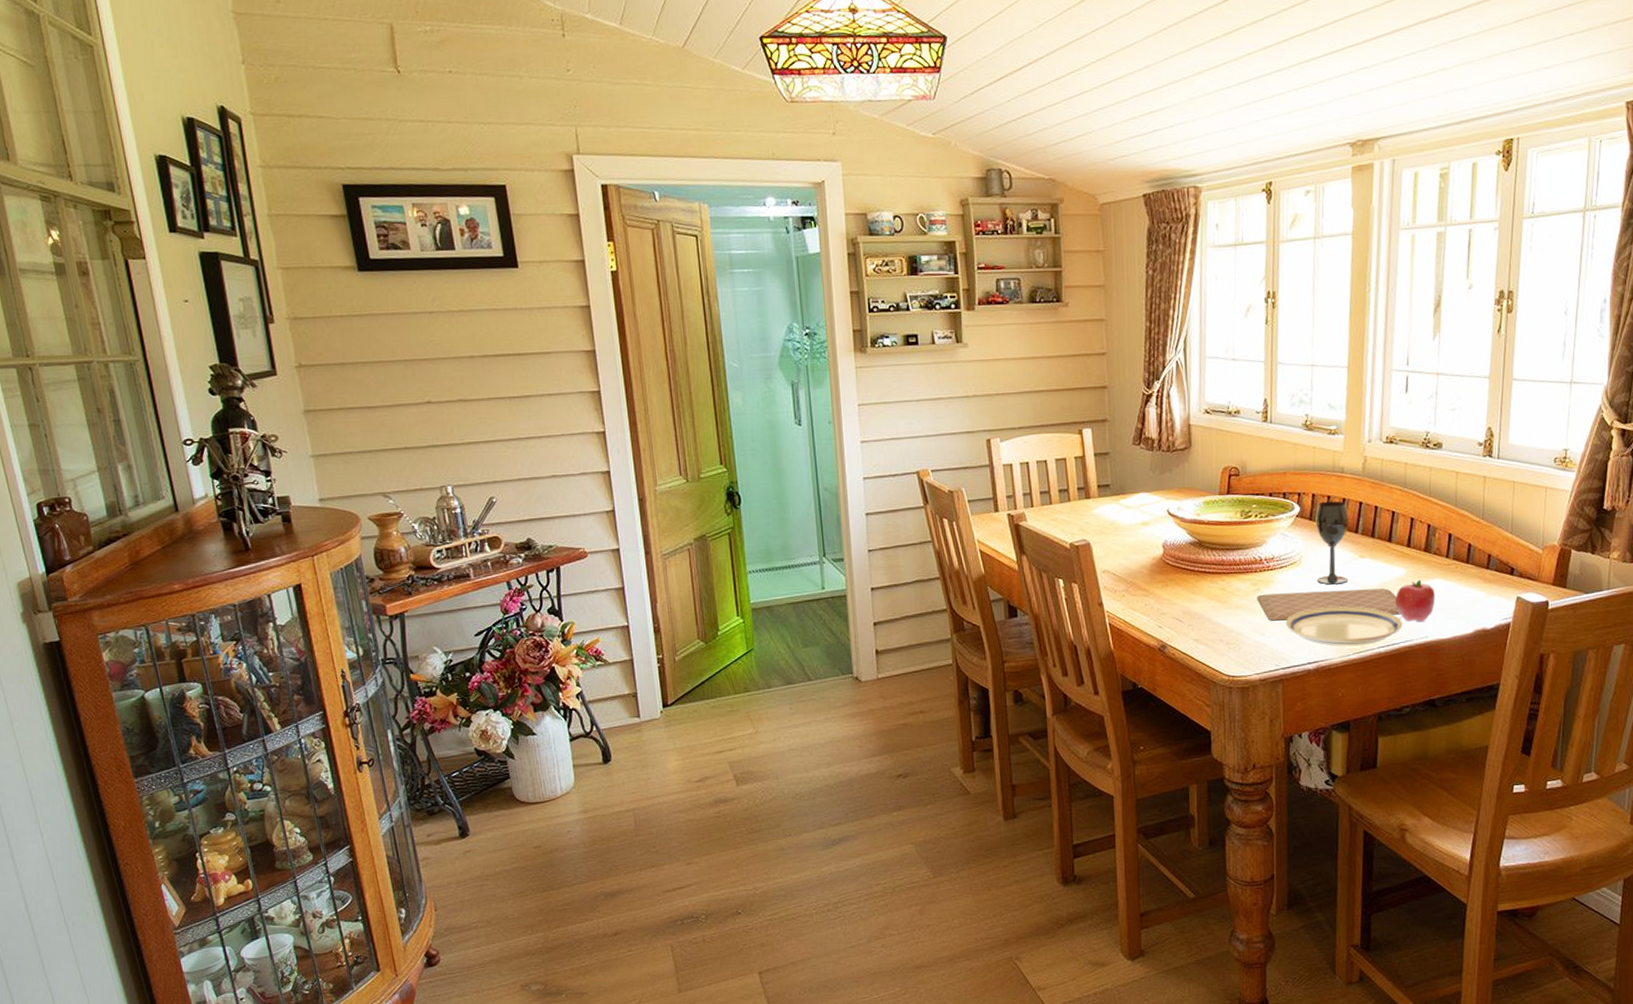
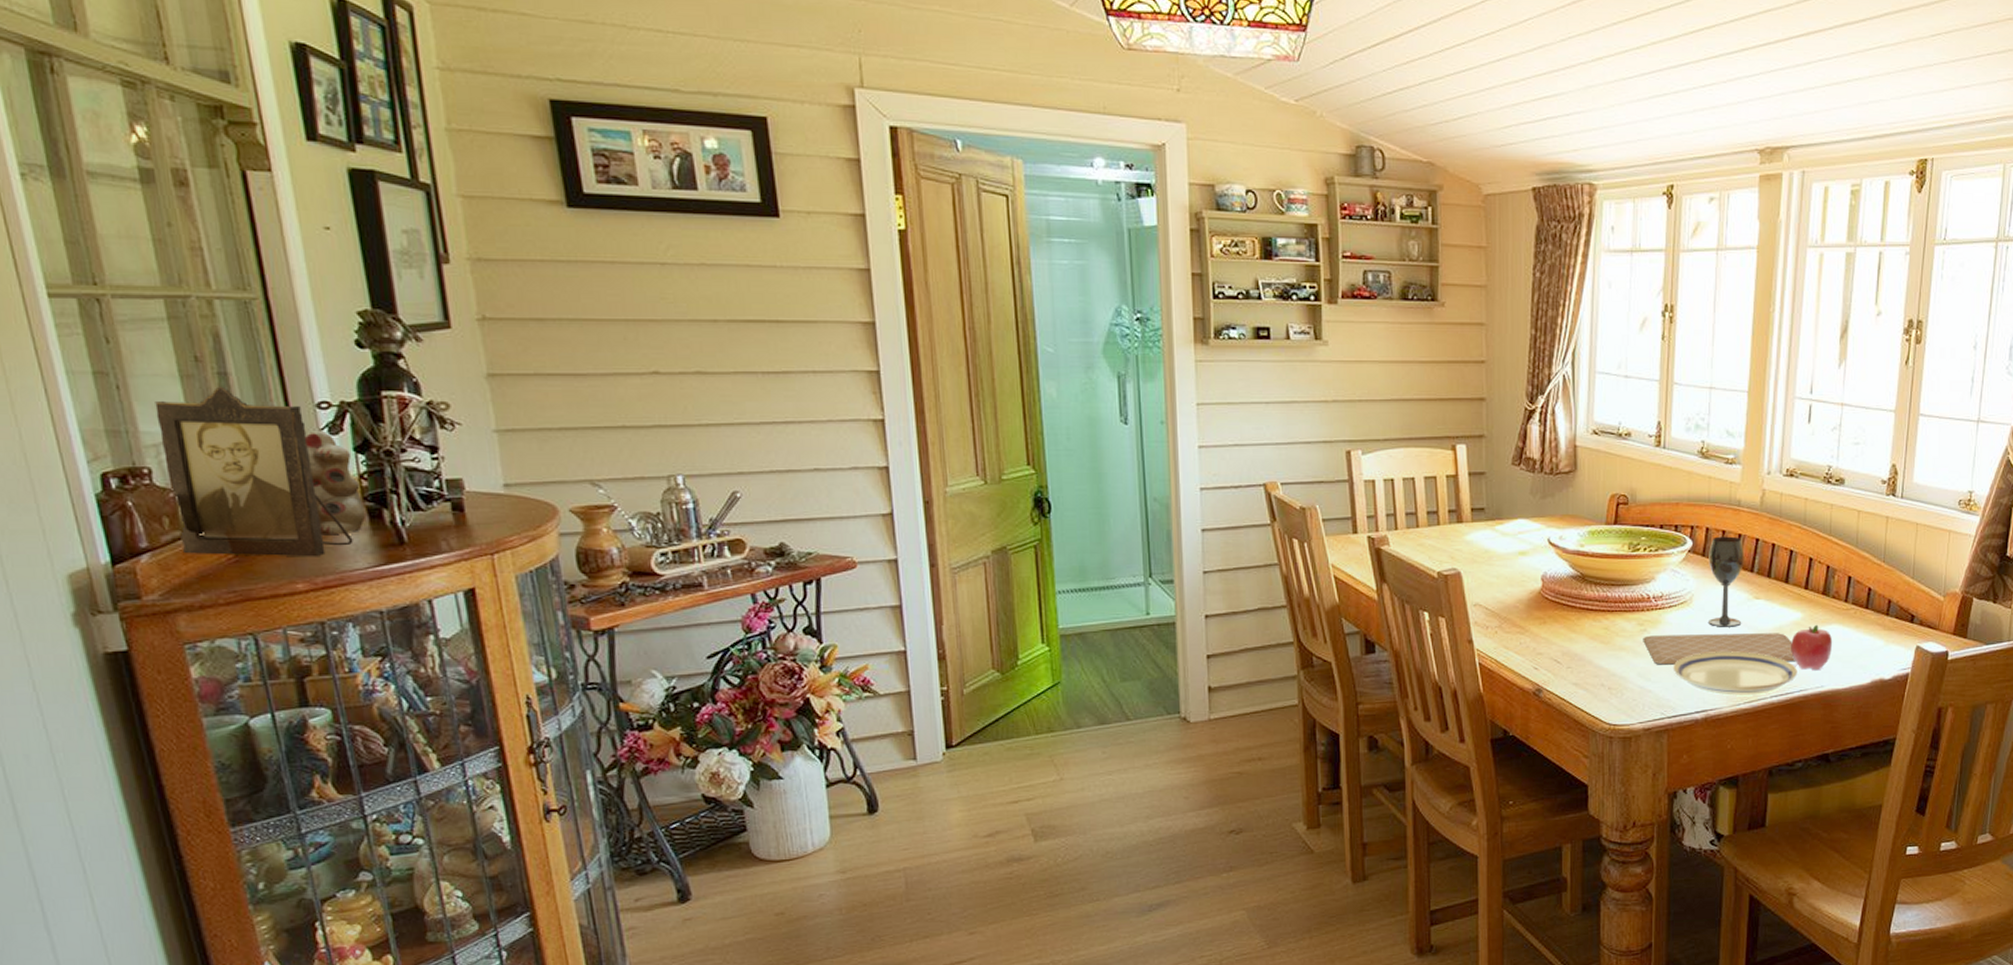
photo frame: none [71,431,213,564] -> present [155,386,354,557]
decorative figurine: none [176,462,221,546] -> present [305,430,366,536]

